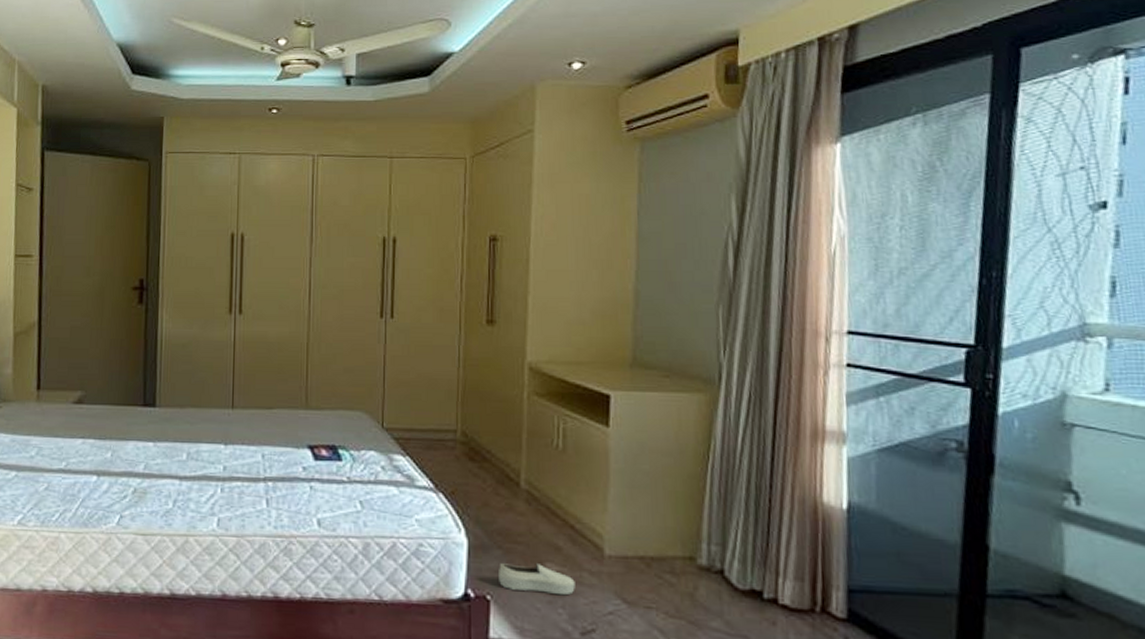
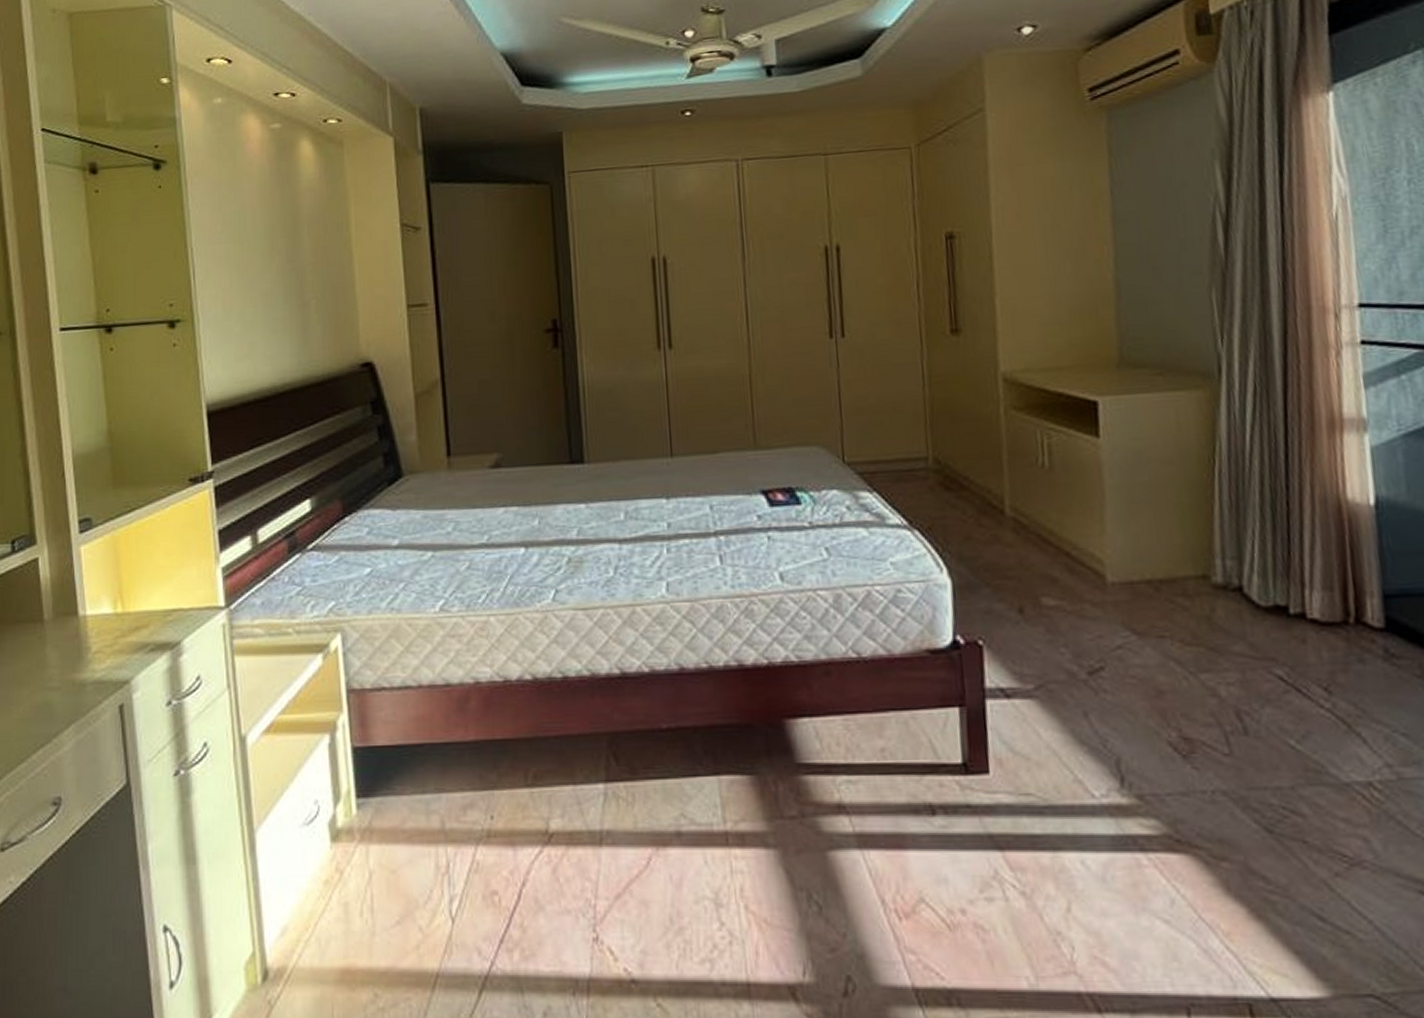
shoe: present [499,563,575,596] -> none [989,599,1078,633]

